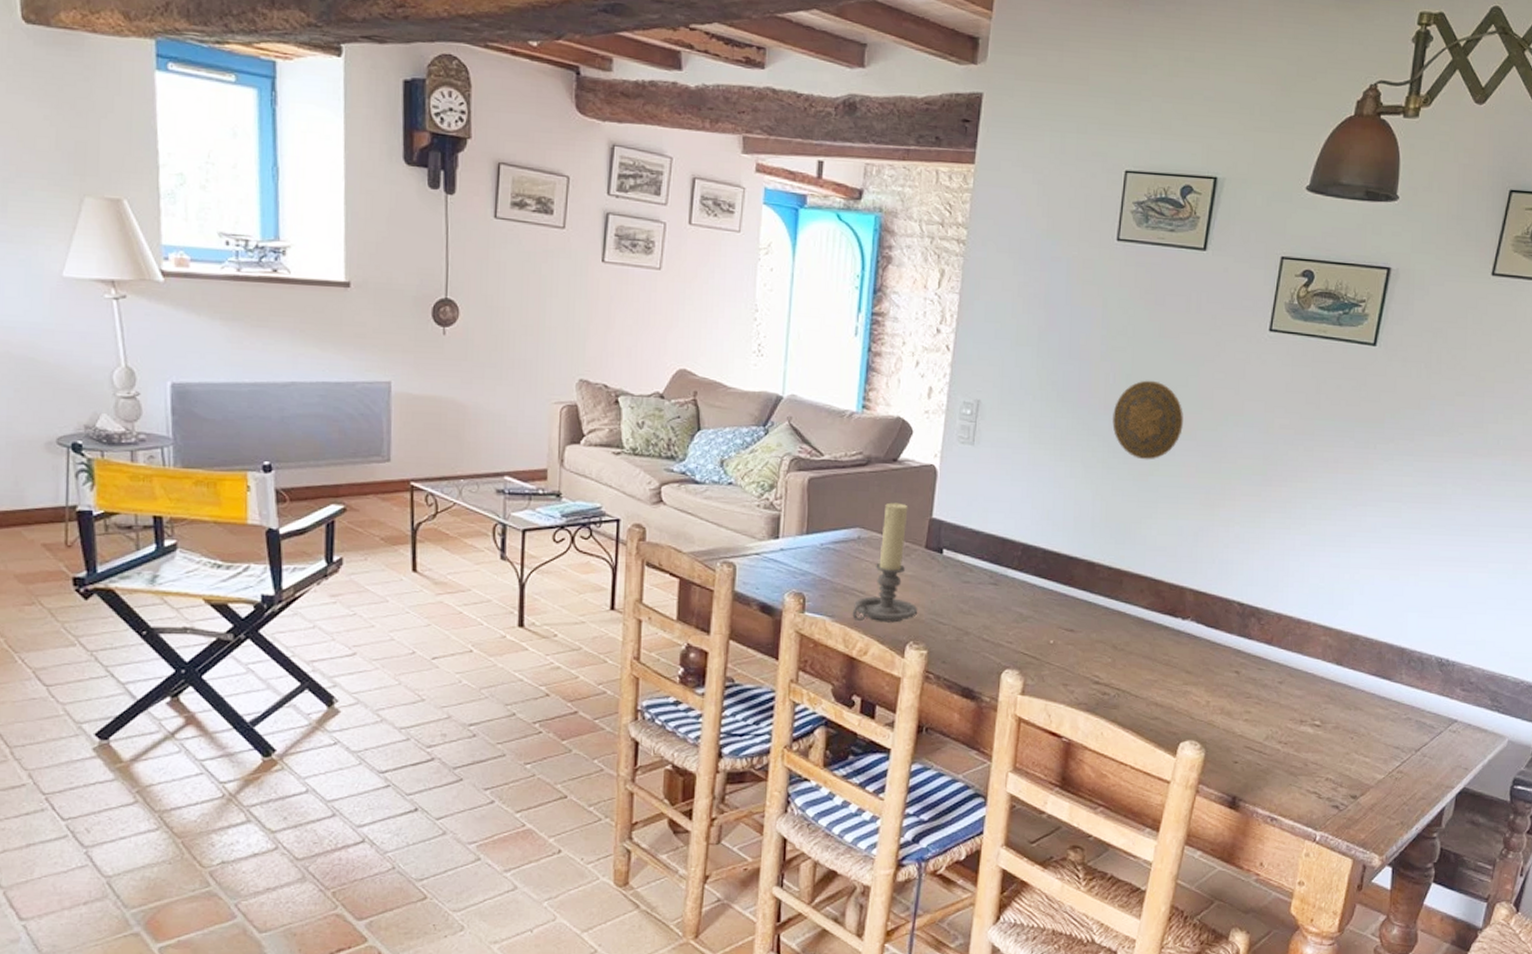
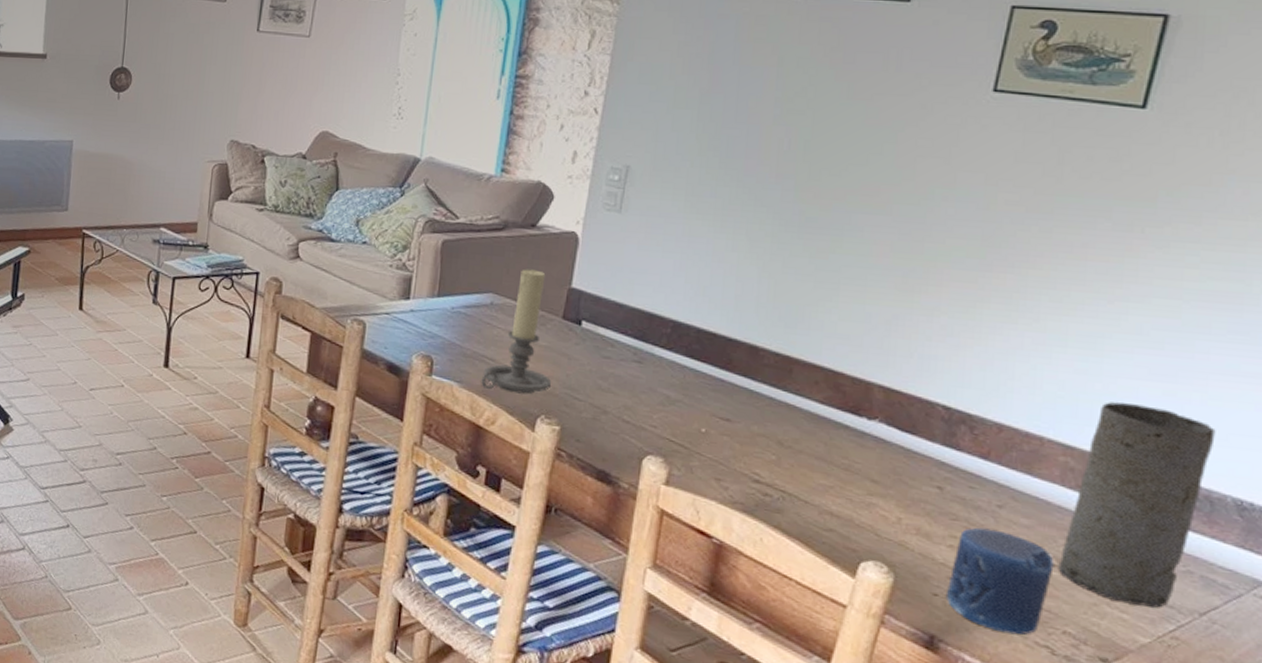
decorative plate: present [1112,380,1183,460] -> none [785,146,876,236]
candle: none [1243,702,1319,787] -> present [945,527,1054,635]
vase: none [1322,589,1424,750] -> present [1058,402,1216,608]

